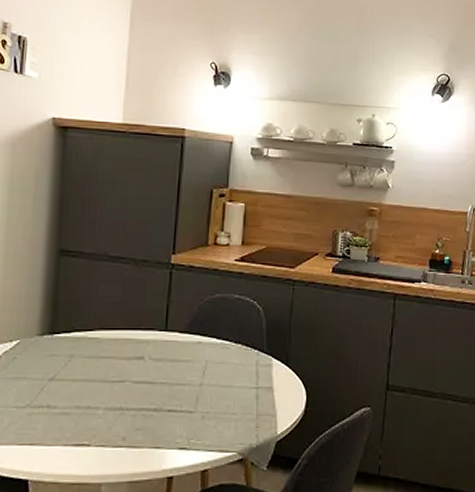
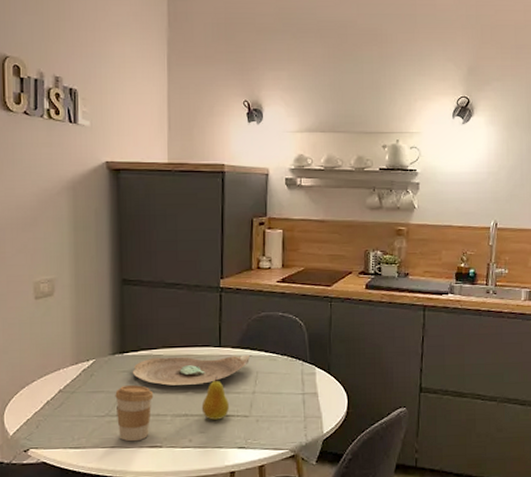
coffee cup: none [39,372,85,439] -> present [115,385,154,442]
decorative bowl: none [62,340,199,373] -> present [132,354,250,386]
fruit: none [139,364,172,415] -> present [201,376,229,420]

